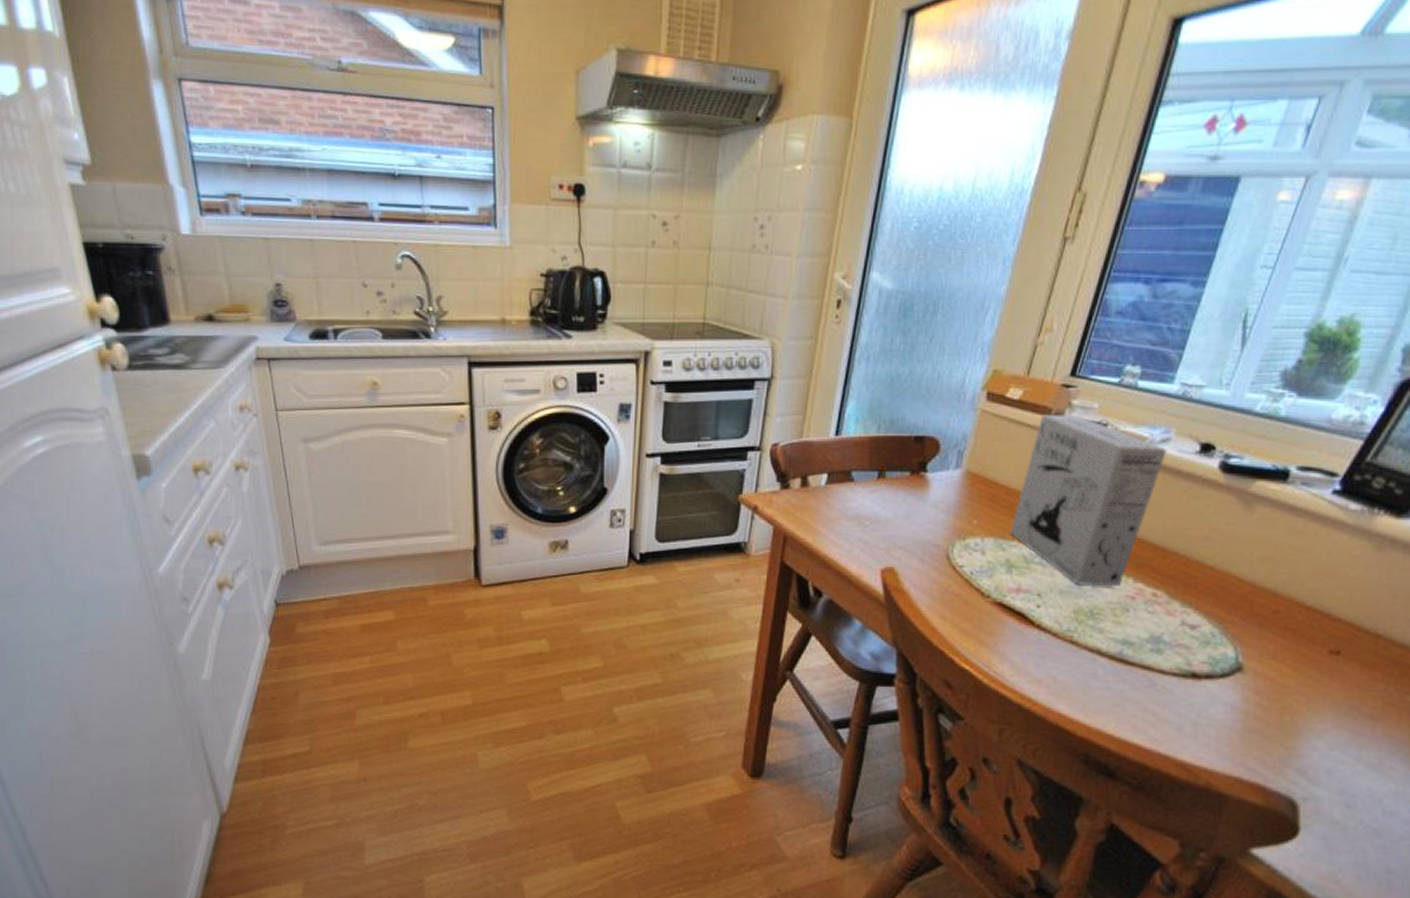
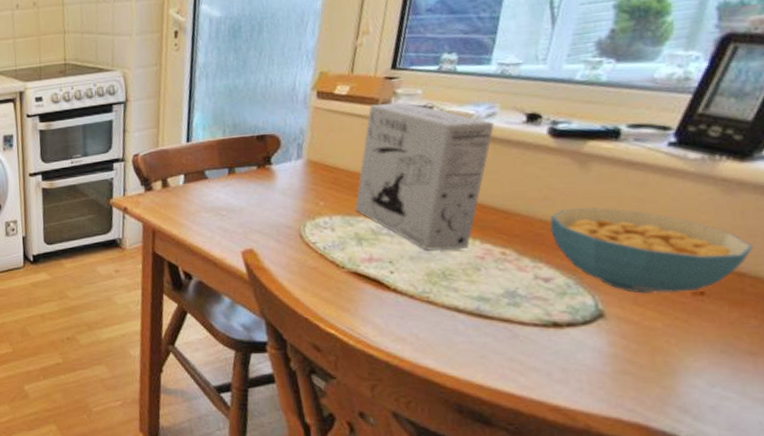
cereal bowl: none [1204,551,1393,651] -> present [550,207,753,294]

